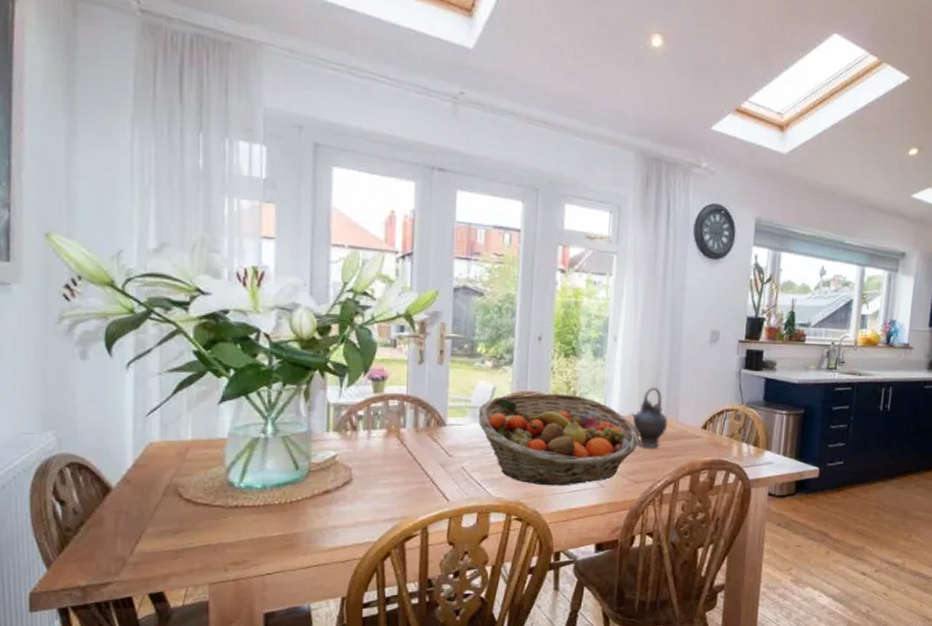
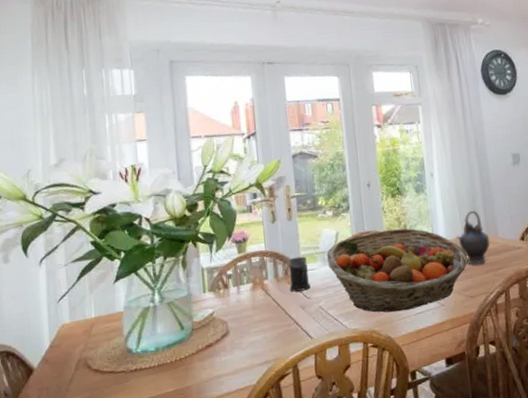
mug: none [429,407,455,447] -> present [289,256,311,292]

